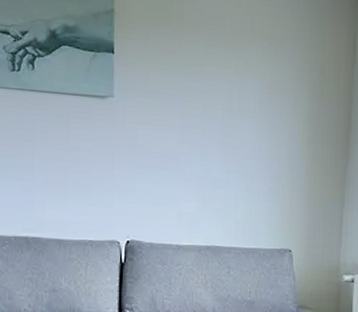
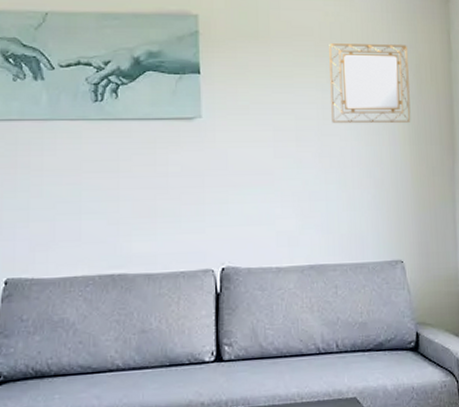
home mirror: none [237,36,314,122] -> present [329,43,411,123]

